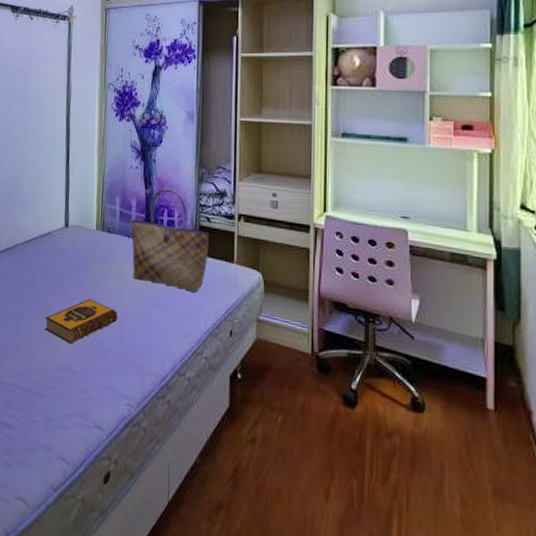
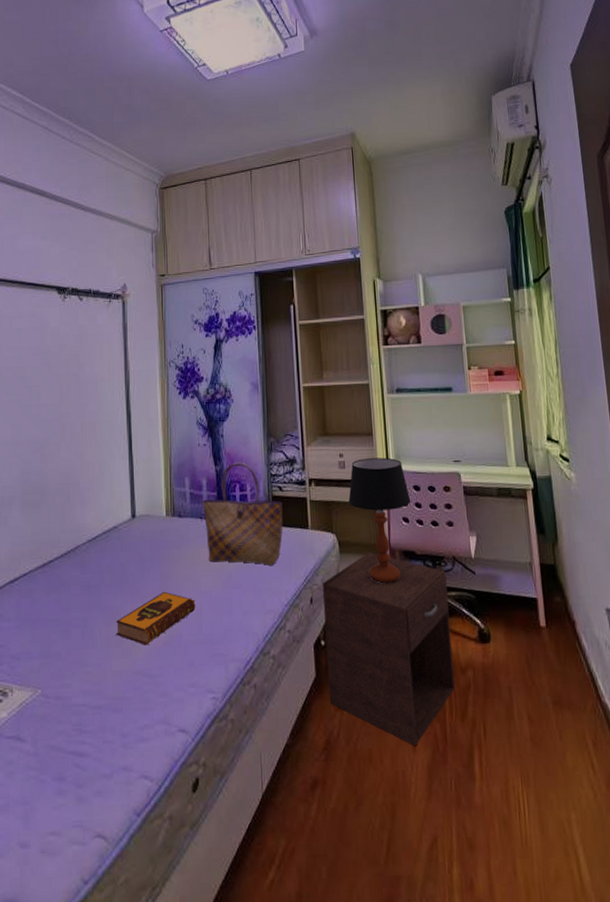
nightstand: none [241,297,380,498] -> present [322,553,455,747]
table lamp: none [278,201,348,332] -> present [348,457,411,584]

